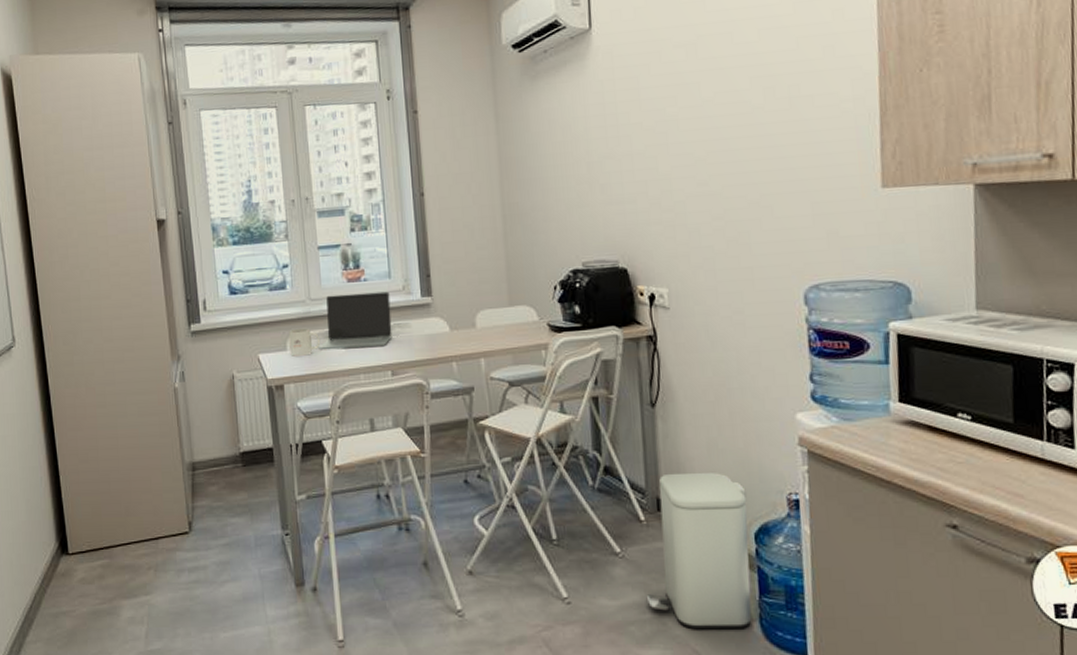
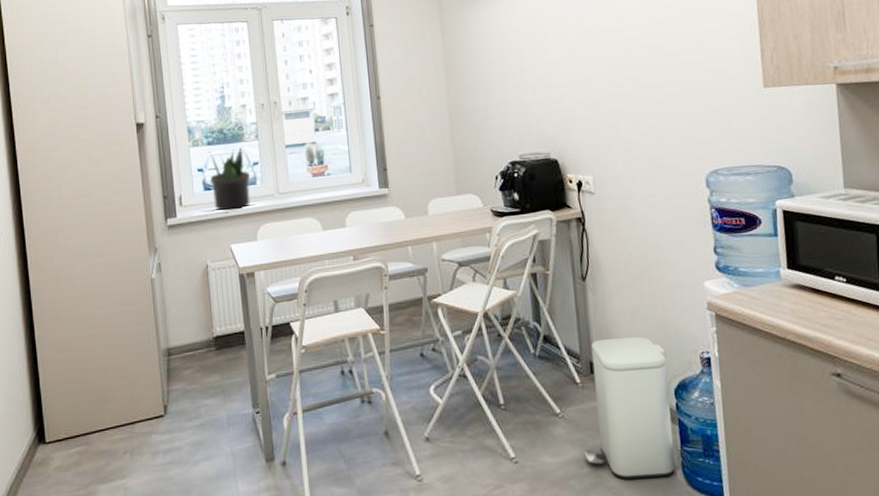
planter: none [234,248,280,318] -> present [209,148,250,212]
mug: present [288,328,321,358] -> none [258,219,289,247]
laptop: present [318,291,392,349] -> none [286,184,354,238]

